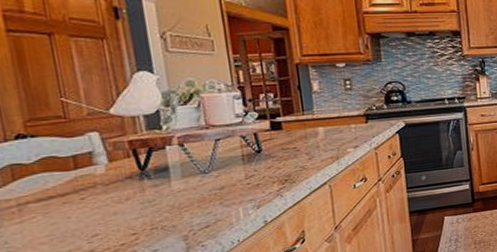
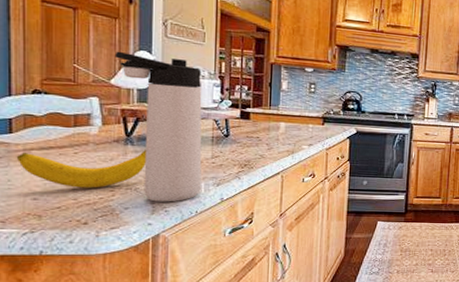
banana: none [9,181,170,238] -> present [16,149,147,188]
thermos bottle: none [108,74,240,238] -> present [114,51,202,202]

